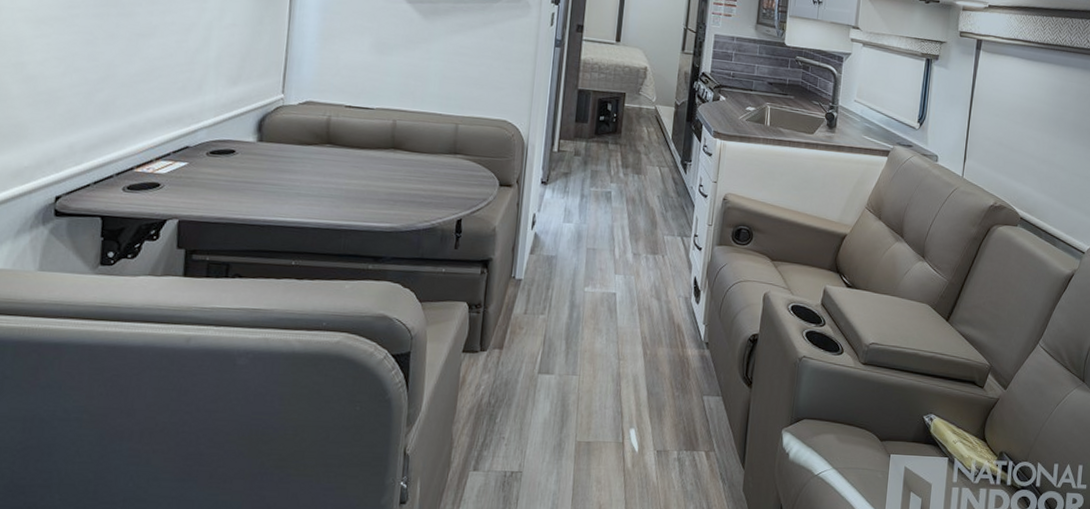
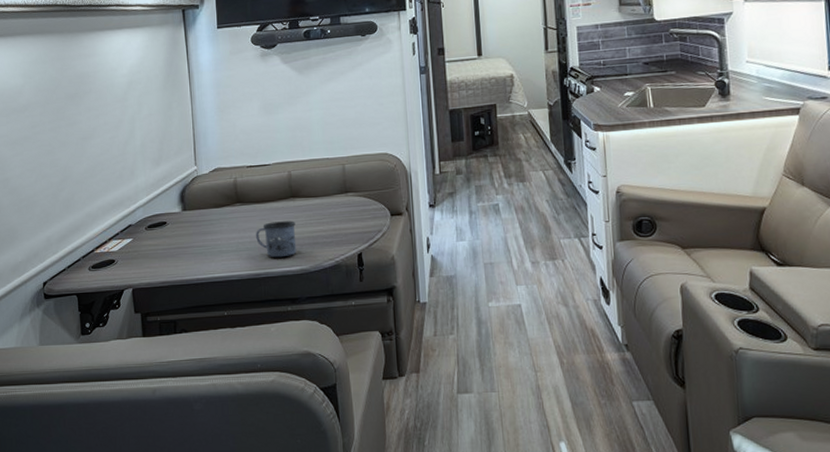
mug: none [343,171,392,211] -> present [256,221,297,258]

